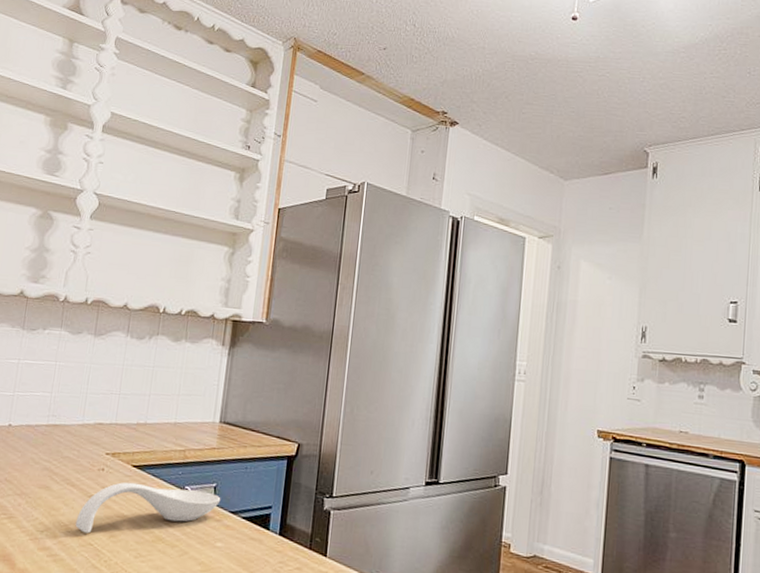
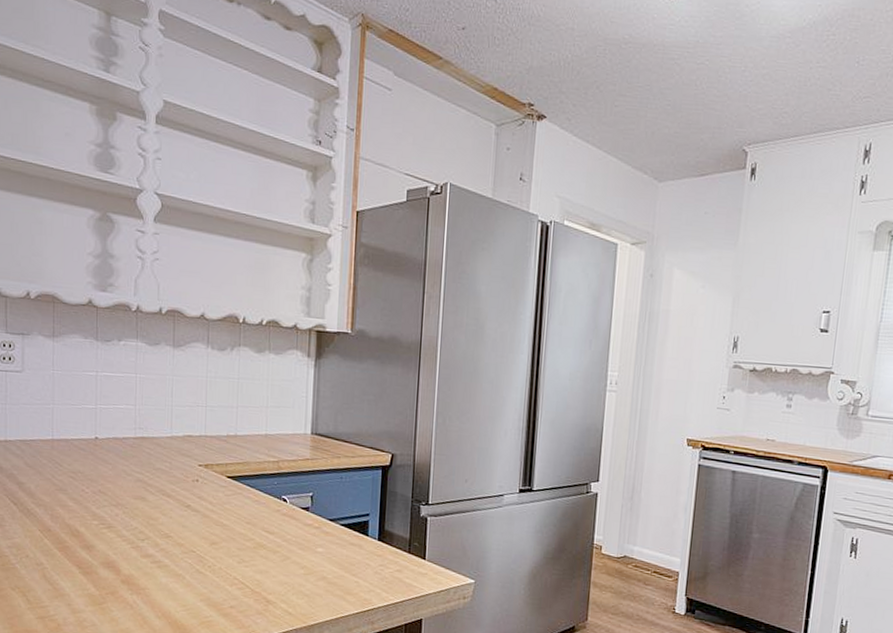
spoon rest: present [75,482,221,534] -> none [175,492,318,541]

